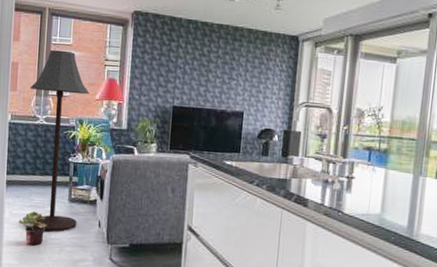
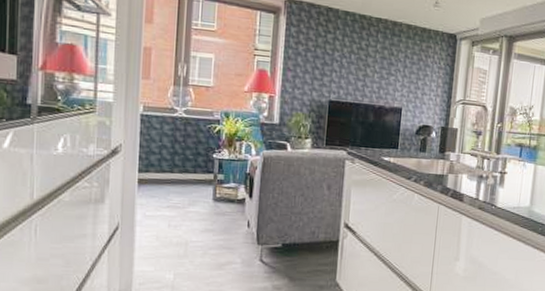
potted plant: present [19,211,47,246] -> none [154,212,188,250]
floor lamp: present [26,49,89,233] -> none [162,35,237,235]

